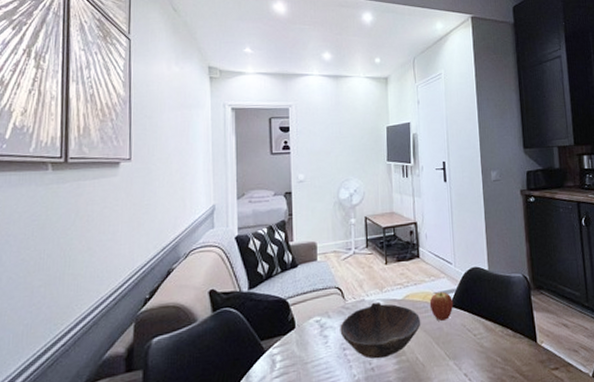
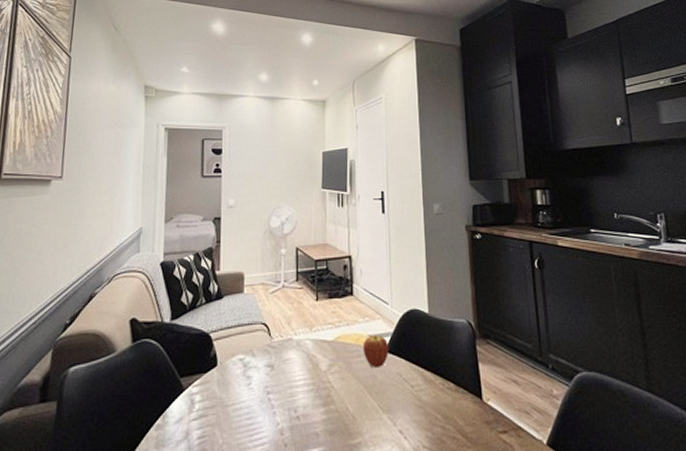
bowl: present [340,301,421,359] -> none [264,342,353,407]

